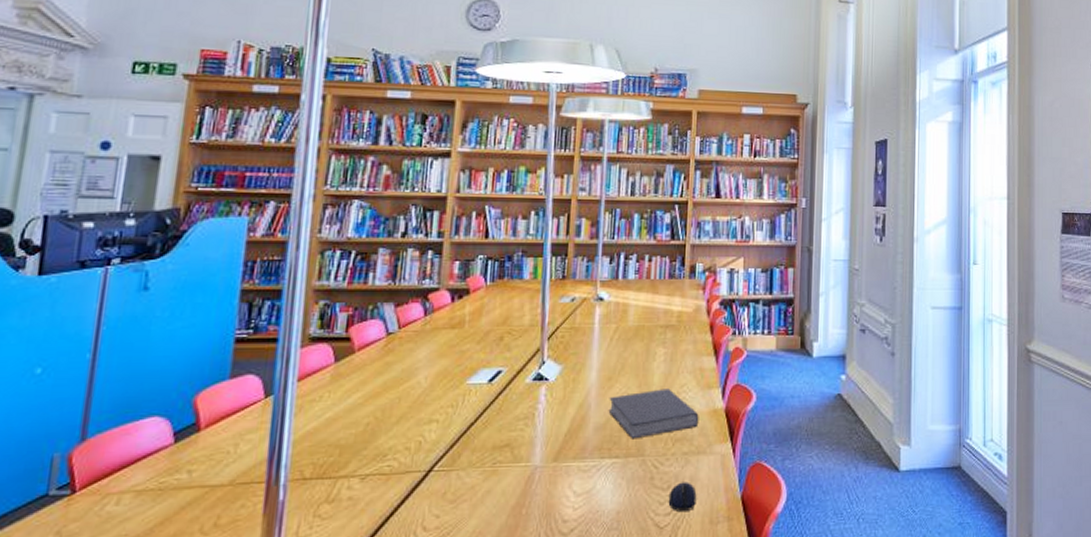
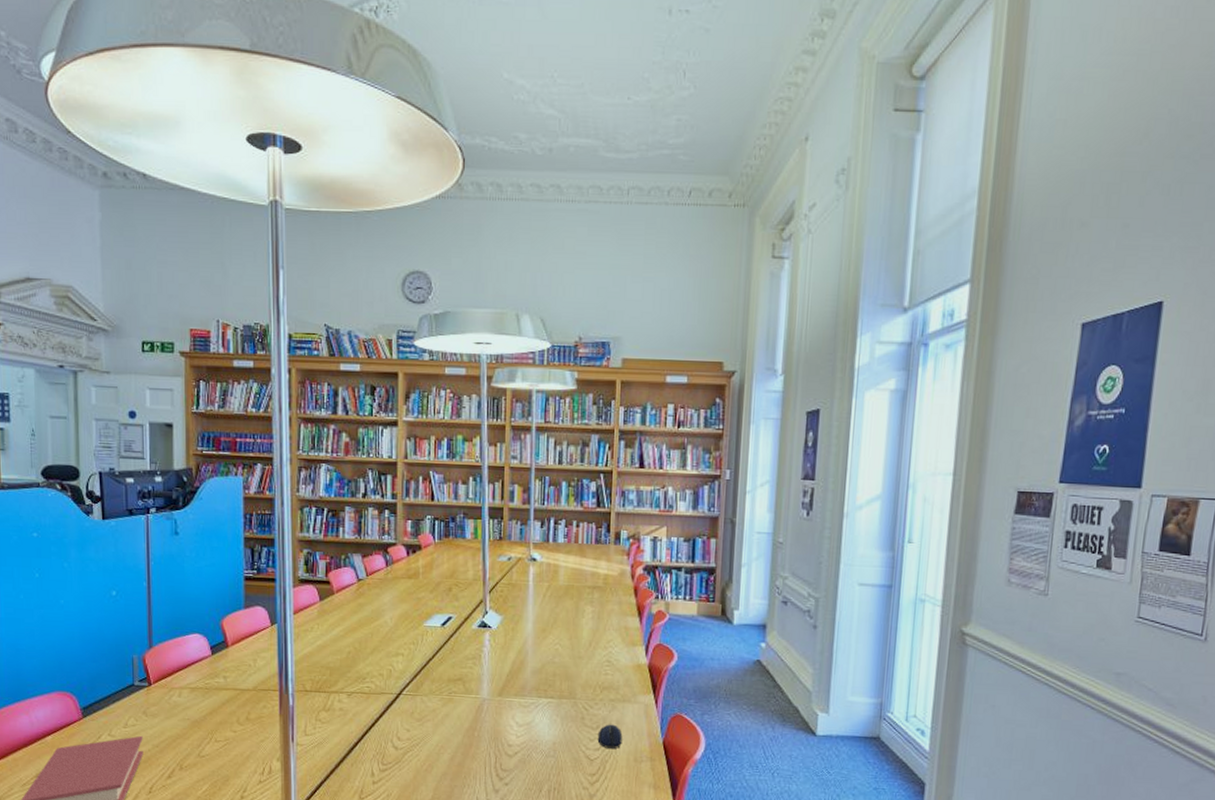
book: present [608,388,699,439] -> none [543,642,624,684]

